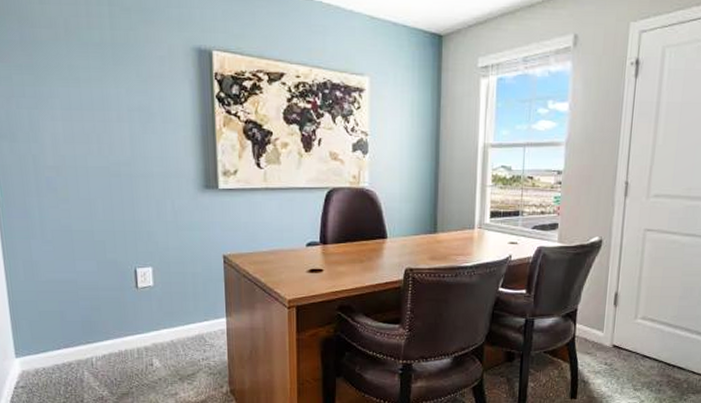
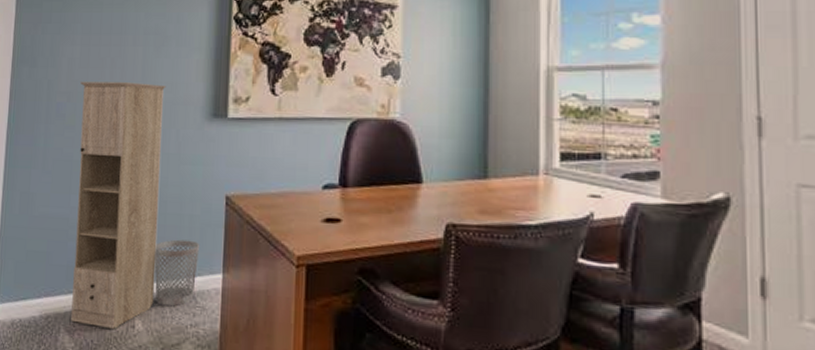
storage cabinet: none [68,156,168,368] -> present [71,81,166,329]
wastebasket: none [163,293,204,346] -> present [154,239,199,307]

